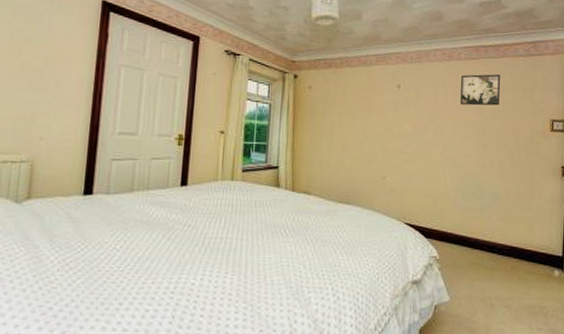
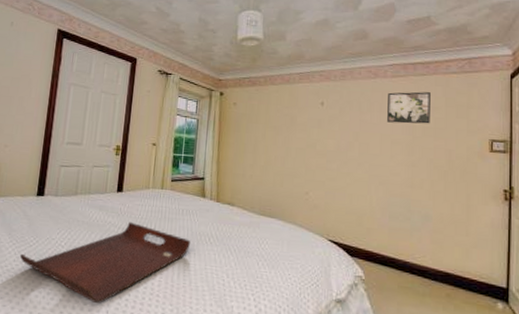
serving tray: none [64,217,266,310] -> present [19,221,191,304]

